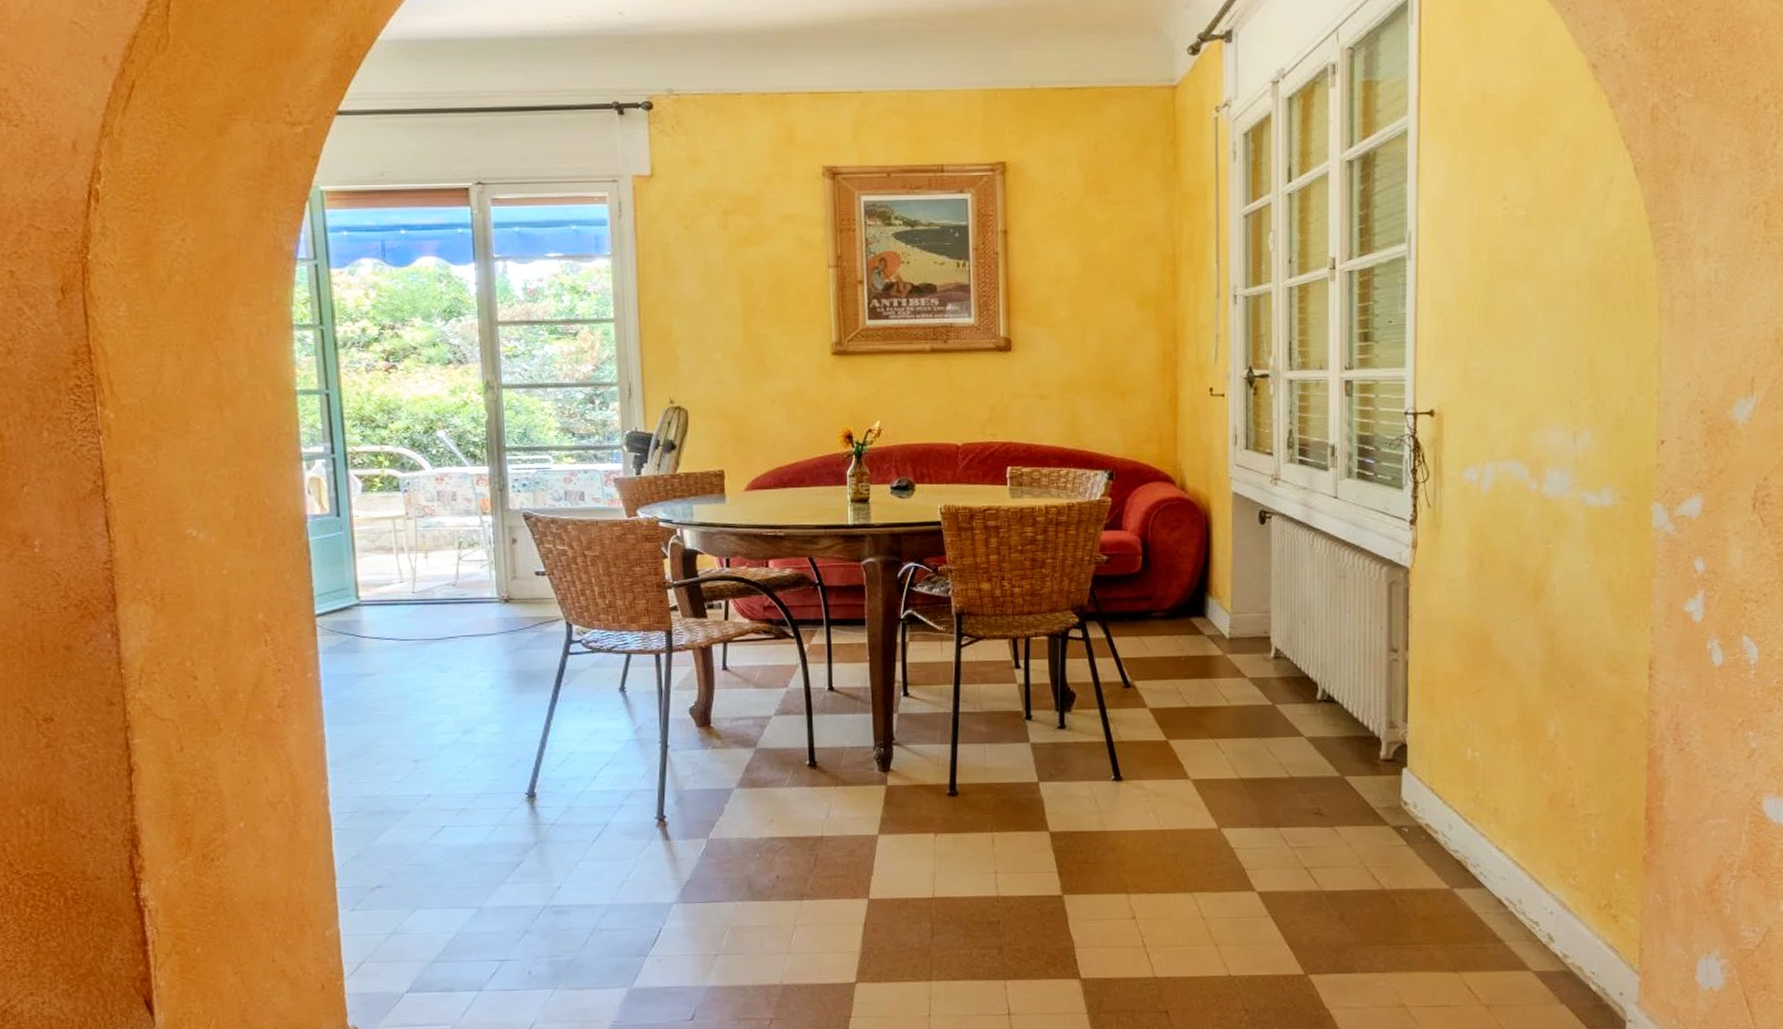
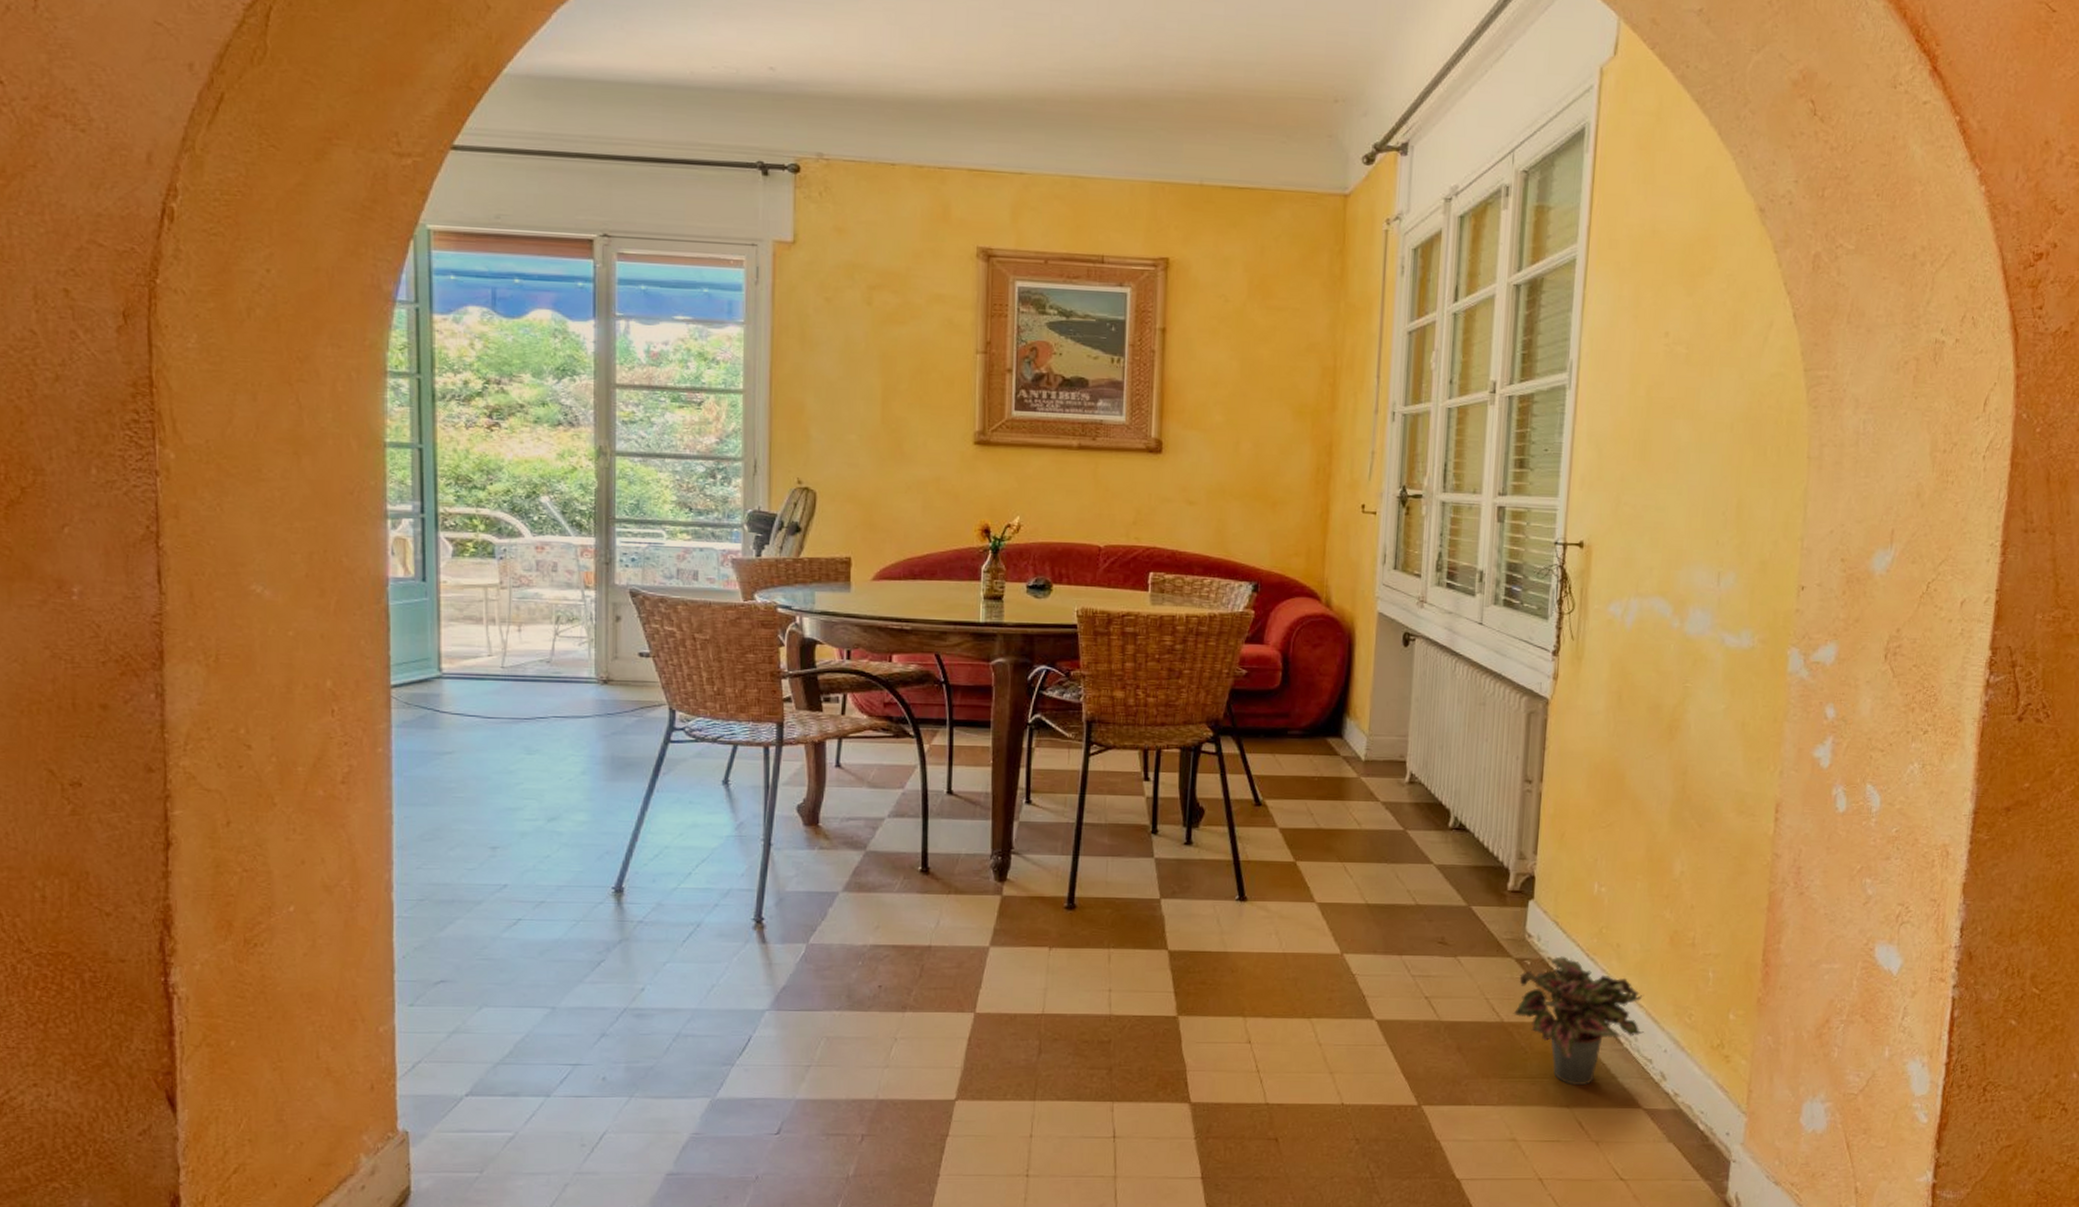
potted plant: none [1394,822,1529,951] -> present [1513,956,1645,1086]

